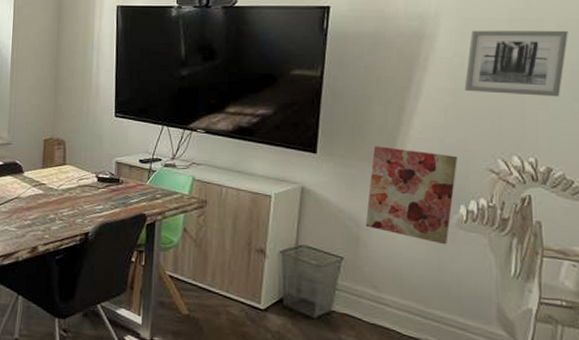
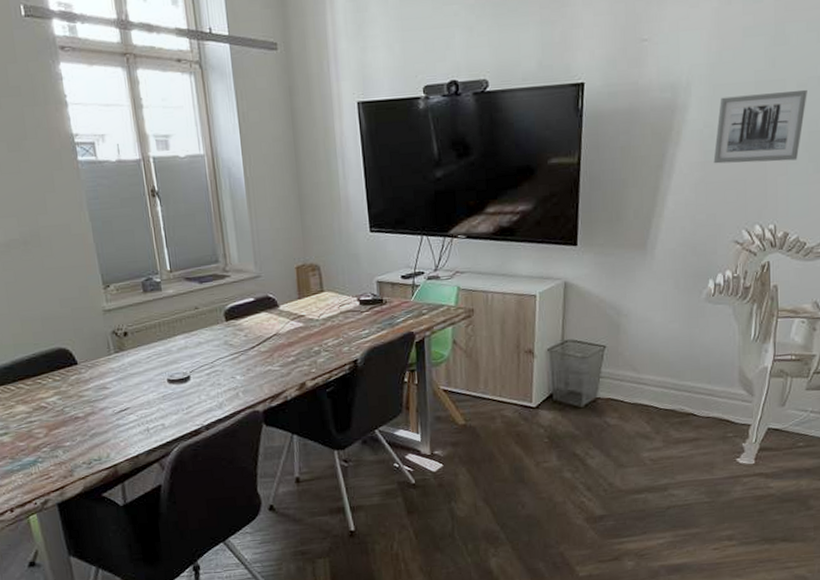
wall art: present [365,146,457,245] -> none [624,230,707,320]

